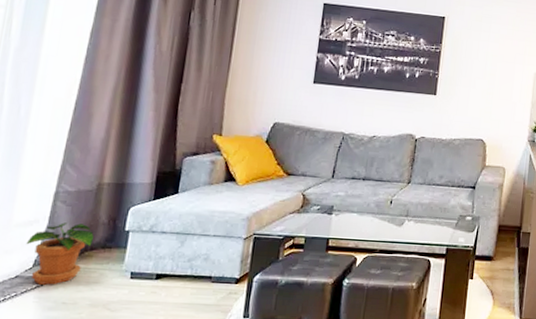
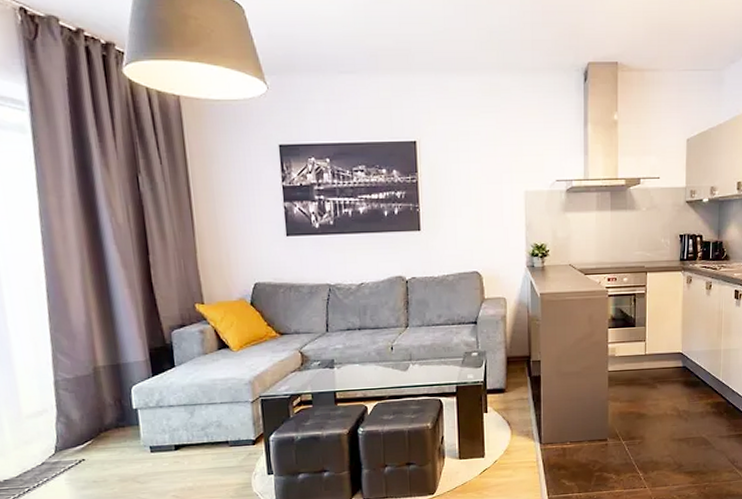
potted plant: present [25,222,94,285] -> none [41,408,105,468]

